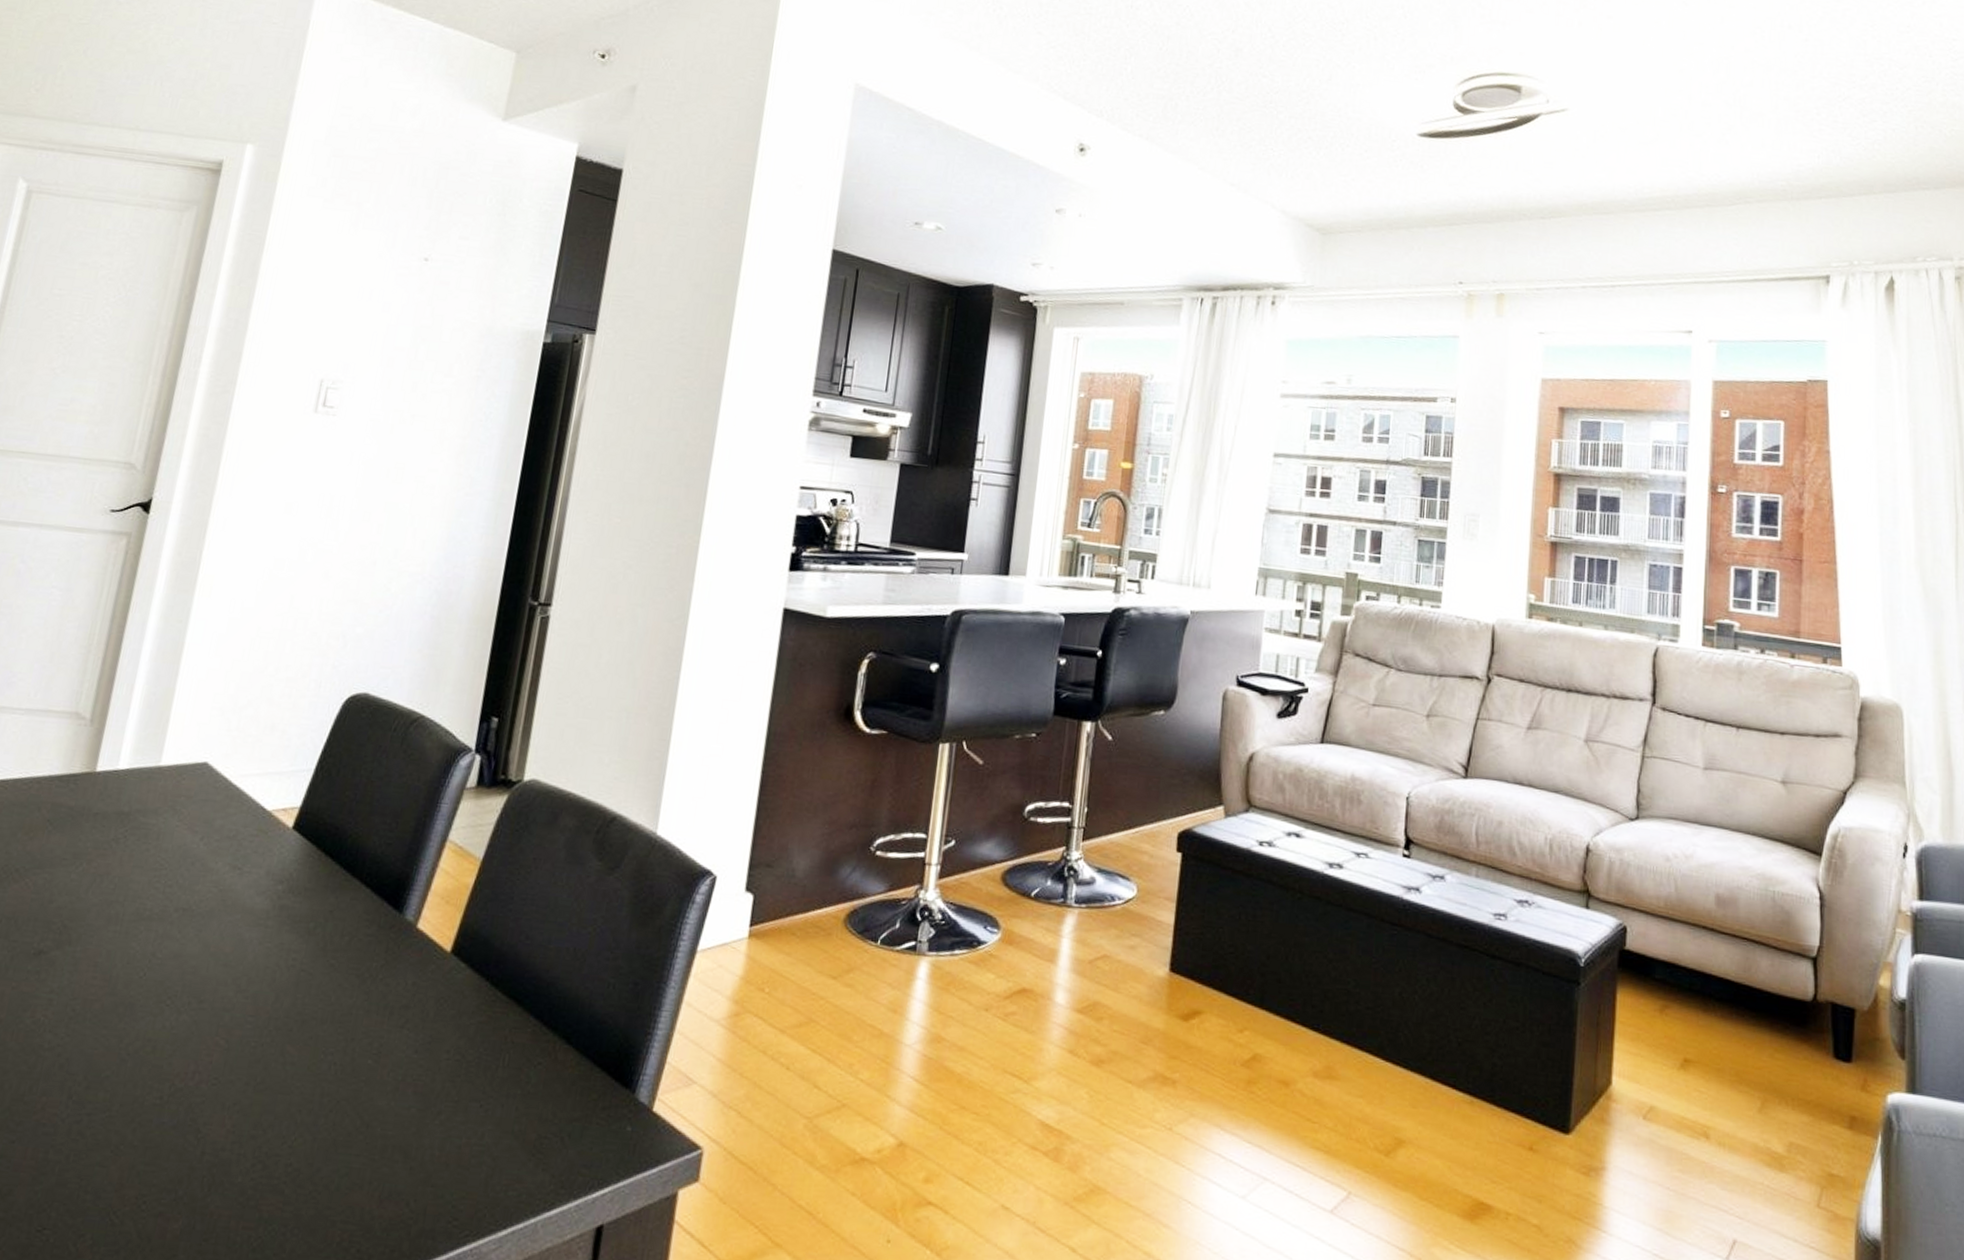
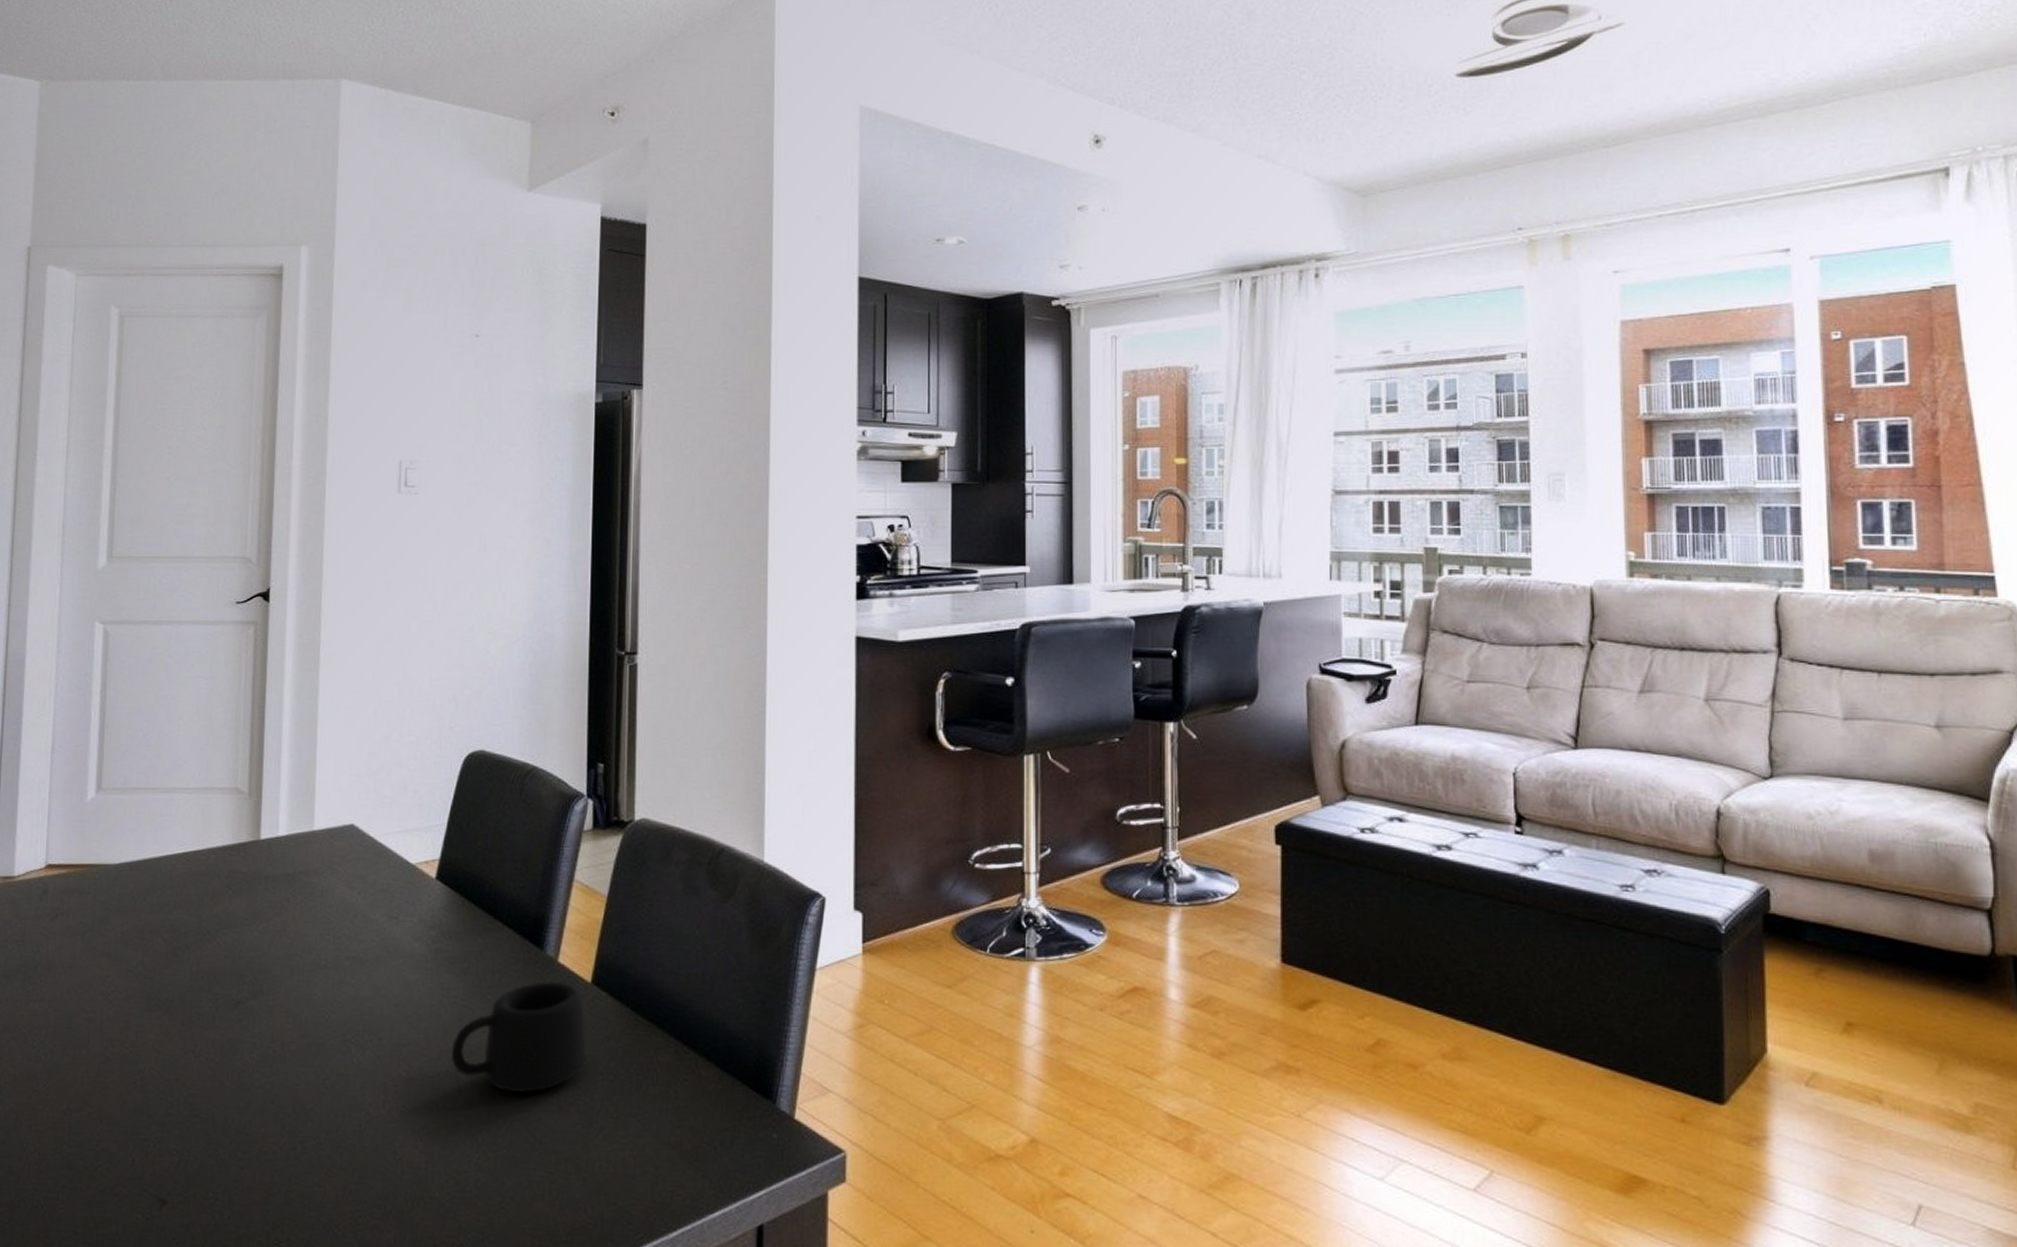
mug: none [279,947,441,1070] -> present [451,980,589,1093]

